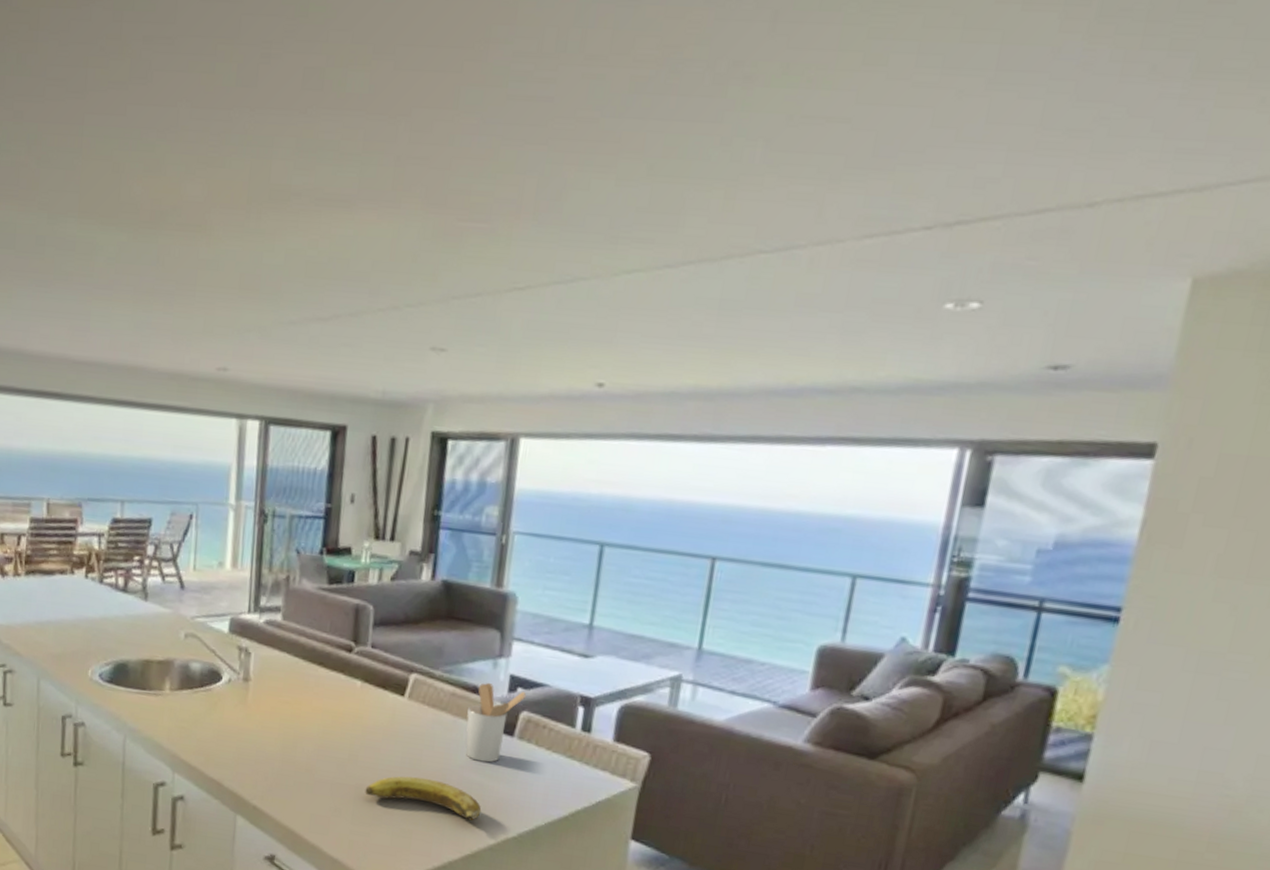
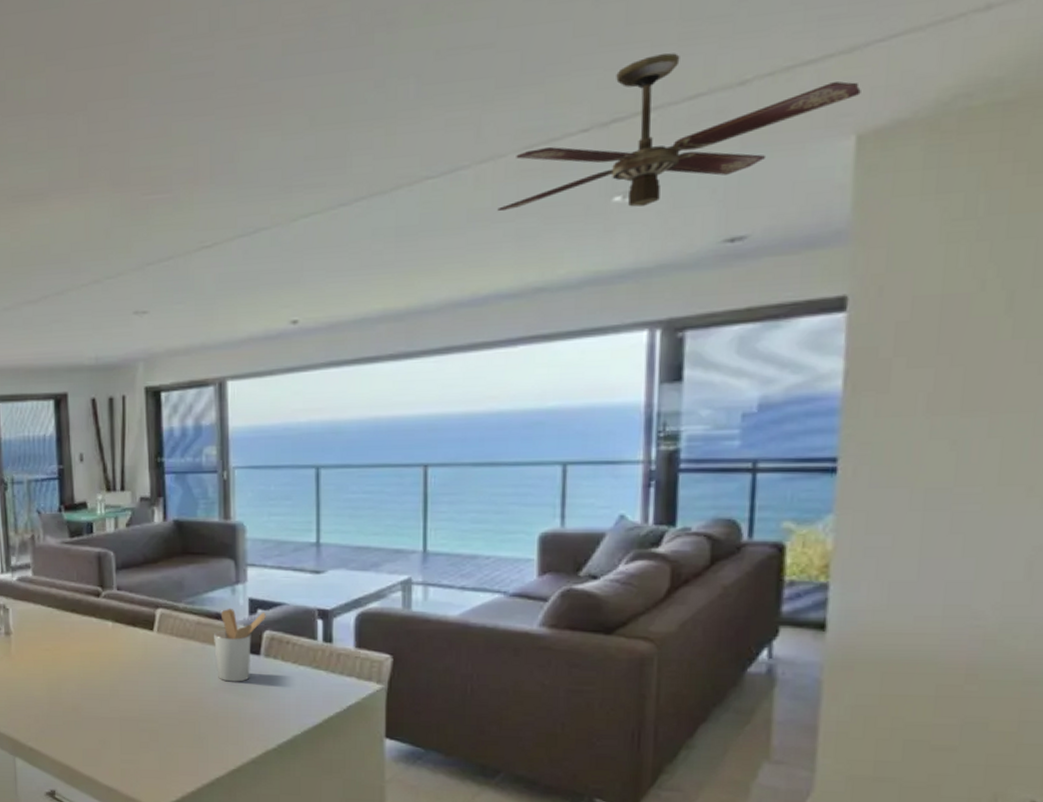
banana: present [365,776,482,821] -> none [129,703,240,738]
ceiling fan: none [827,160,1205,318] -> present [497,53,861,212]

